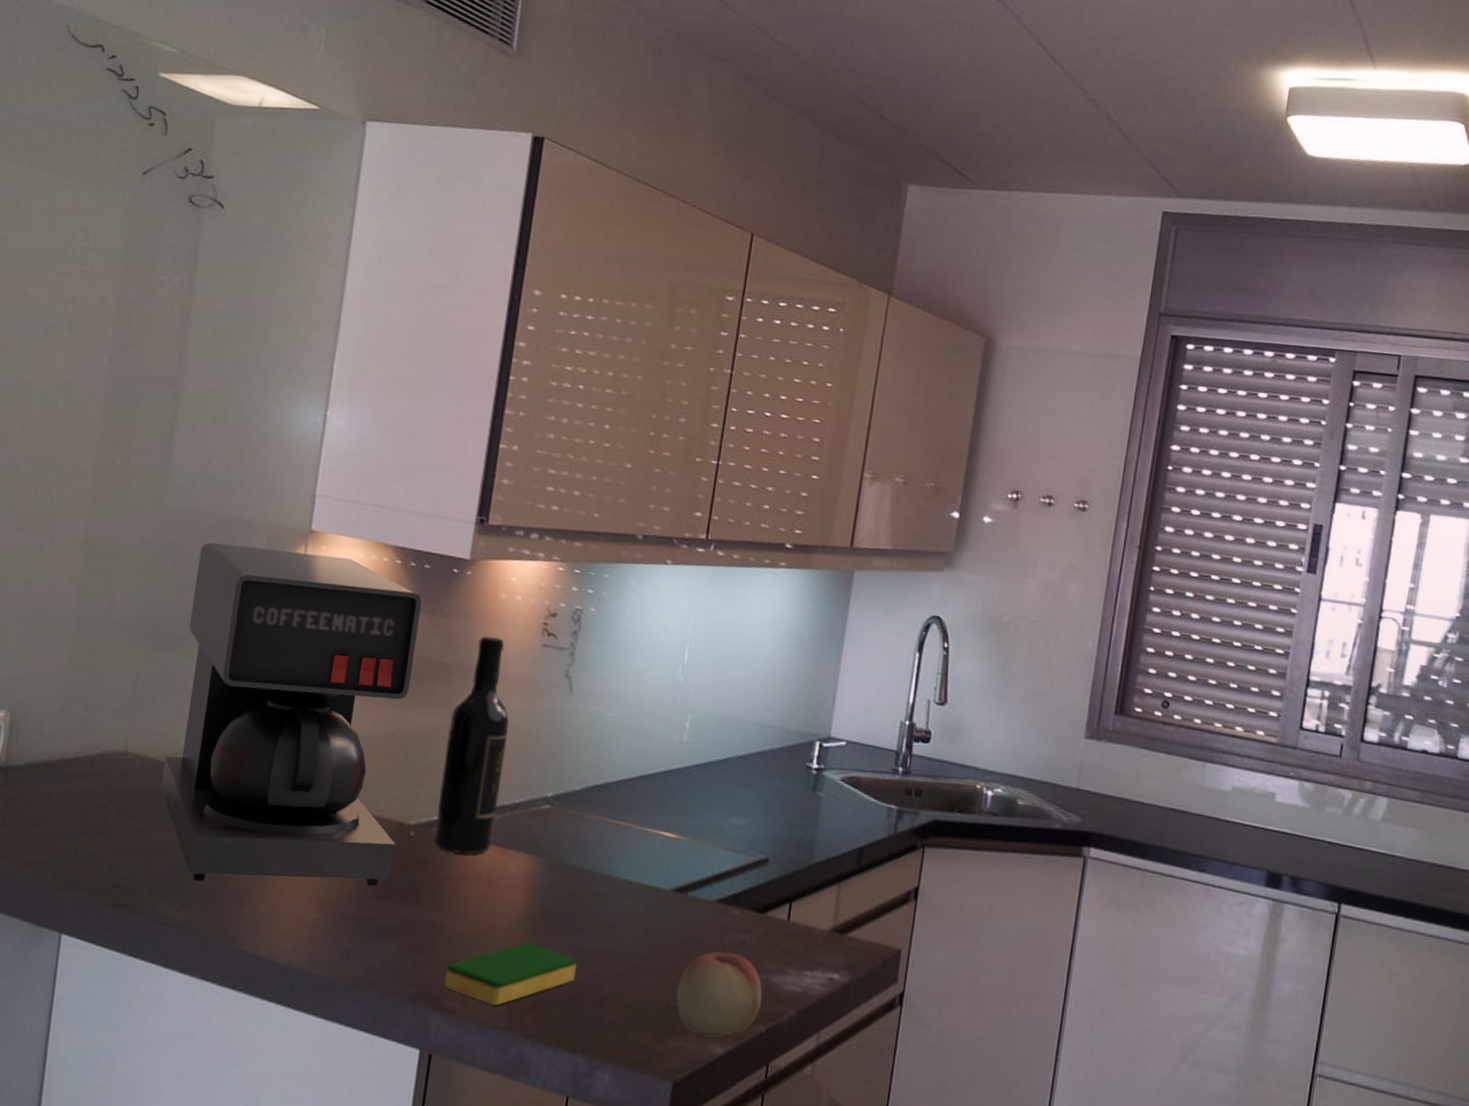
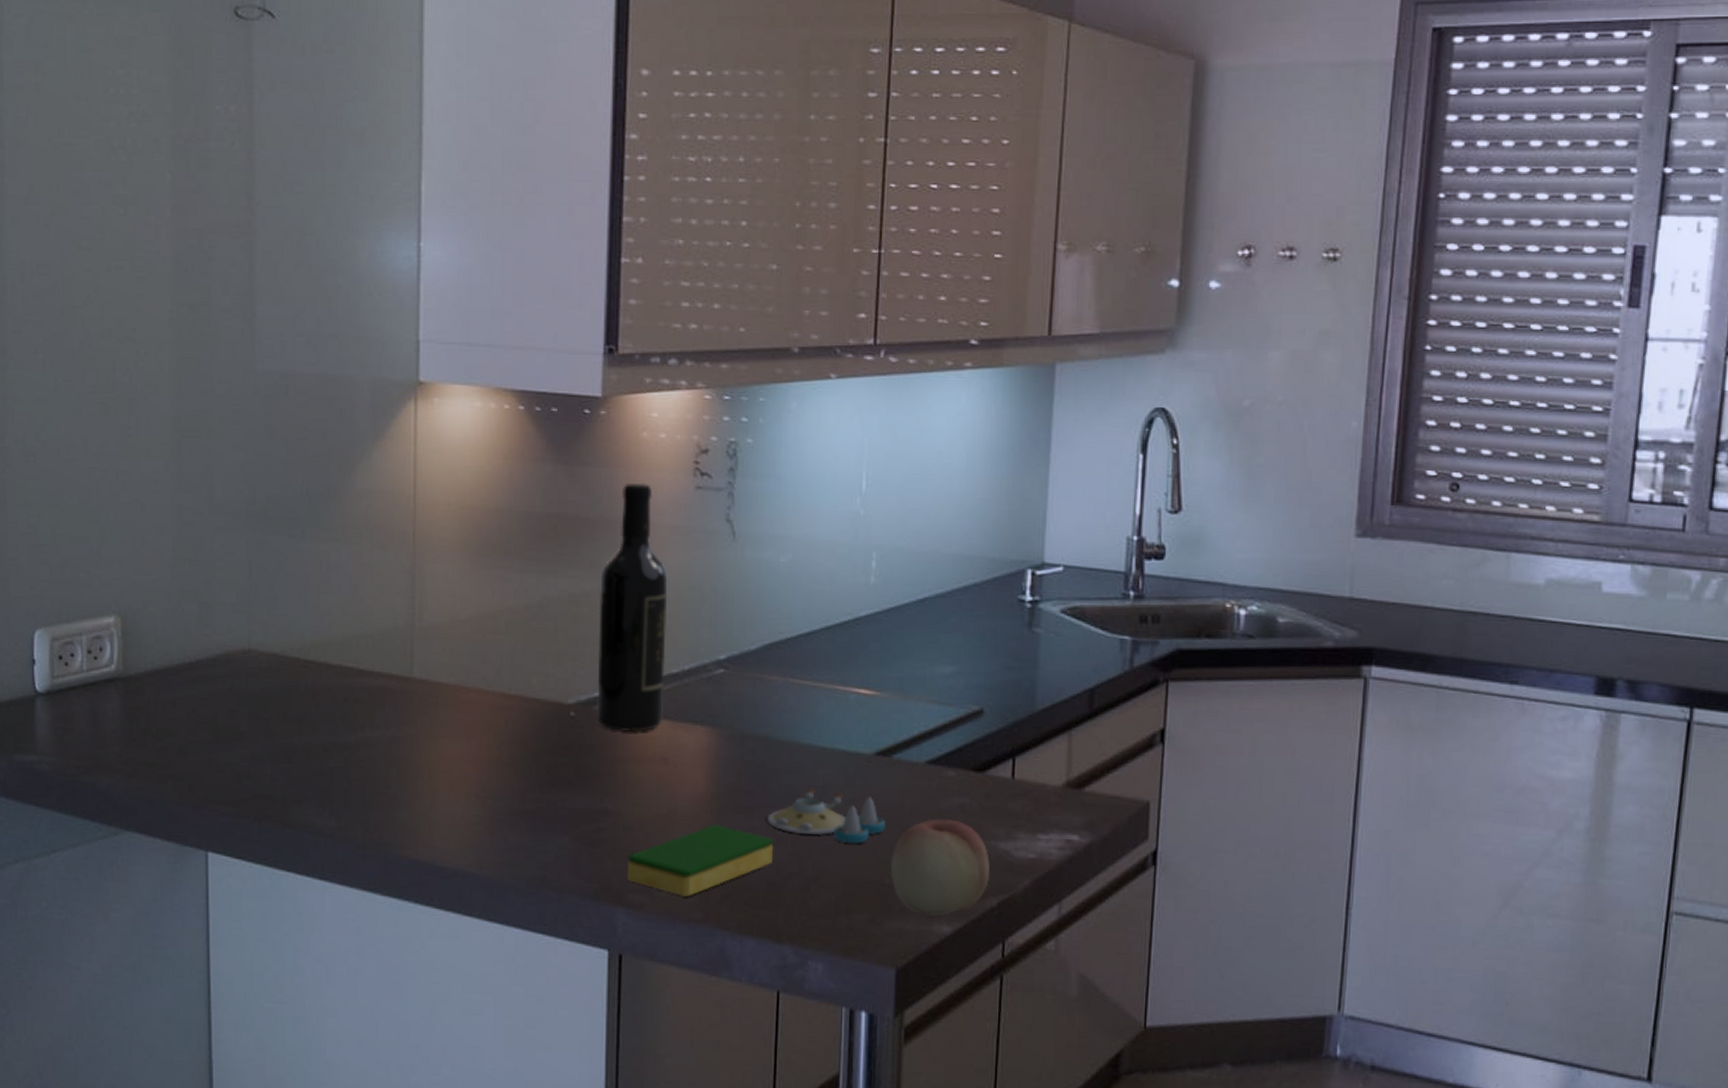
coffee maker: present [161,542,422,887] -> none [291,407,555,784]
salt and pepper shaker set: none [574,915,676,969] -> present [767,787,885,844]

